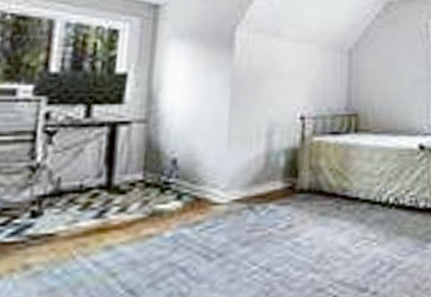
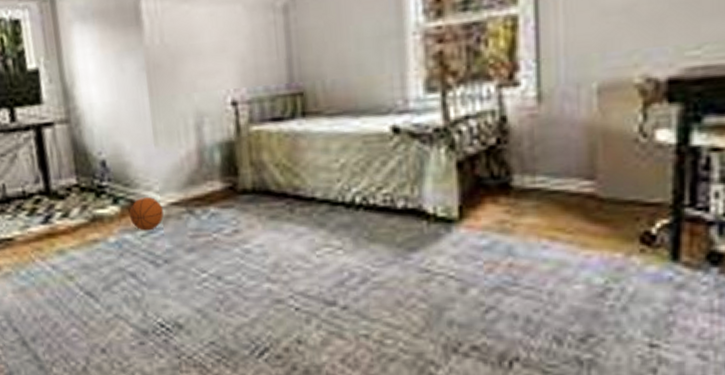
basketball: none [190,194,225,226] -> present [129,197,164,231]

